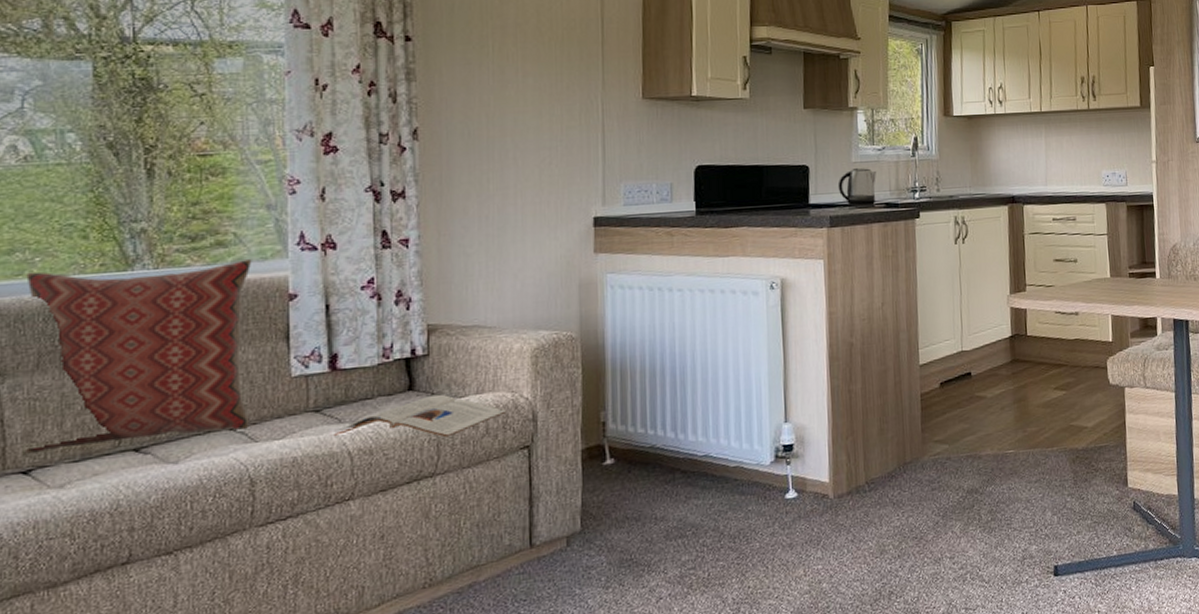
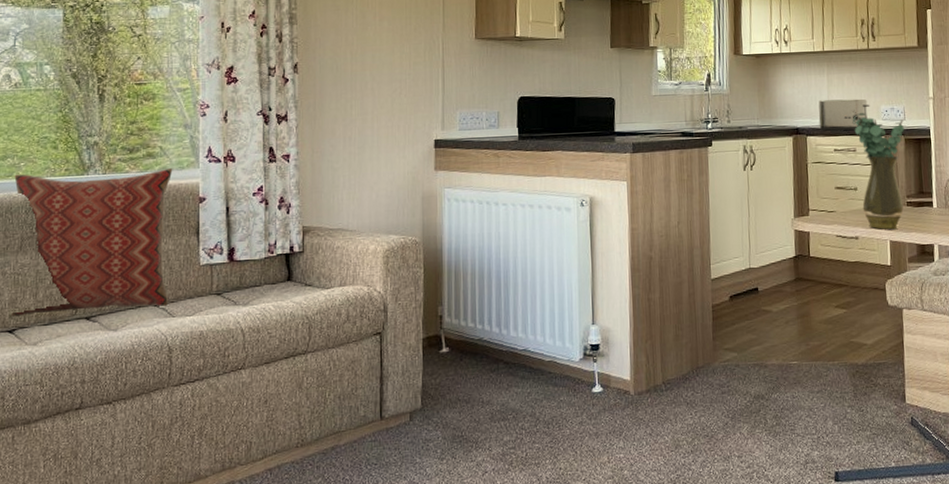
magazine: present [334,393,507,438] -> none [231,285,364,322]
kettle: present [837,167,876,208] -> none [639,100,674,137]
toaster: none [1036,163,1091,199] -> present [818,99,870,131]
vase: none [1072,175,1126,304] -> present [852,110,904,230]

